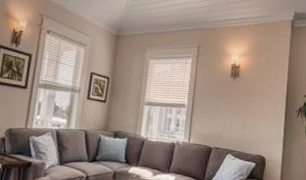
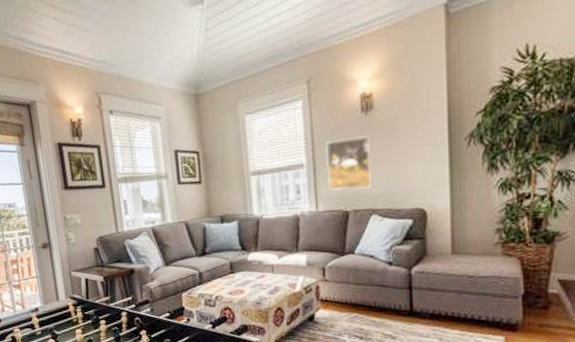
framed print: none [200,92,234,133] -> present [325,135,372,190]

